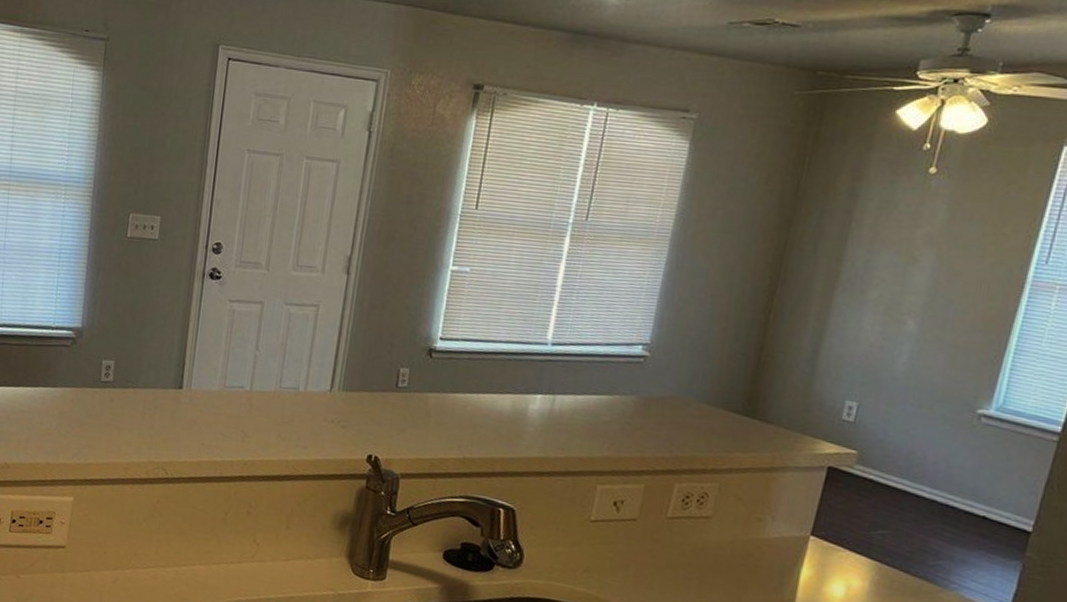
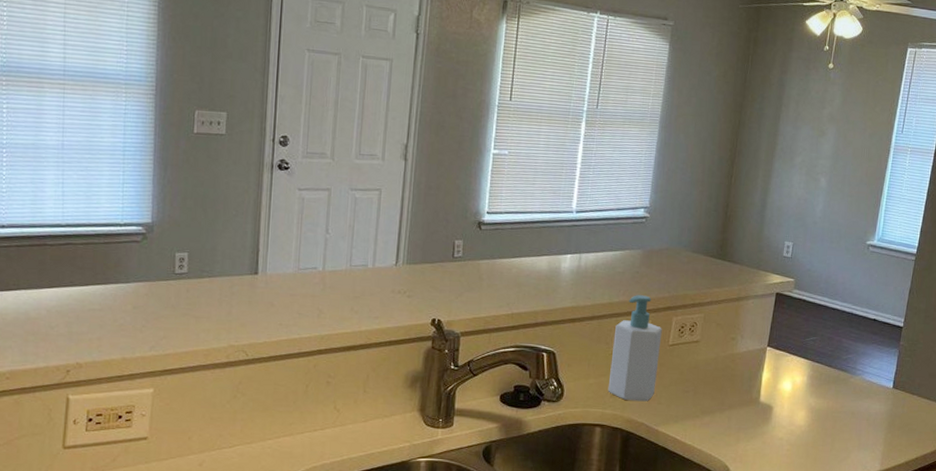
soap bottle: none [580,451,659,584] -> present [608,295,662,402]

